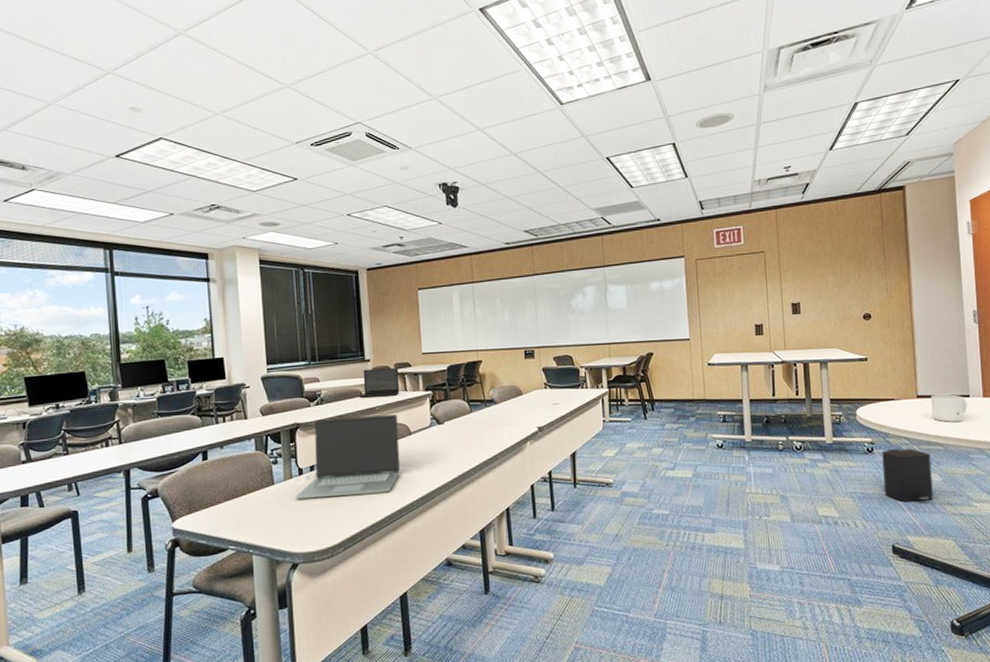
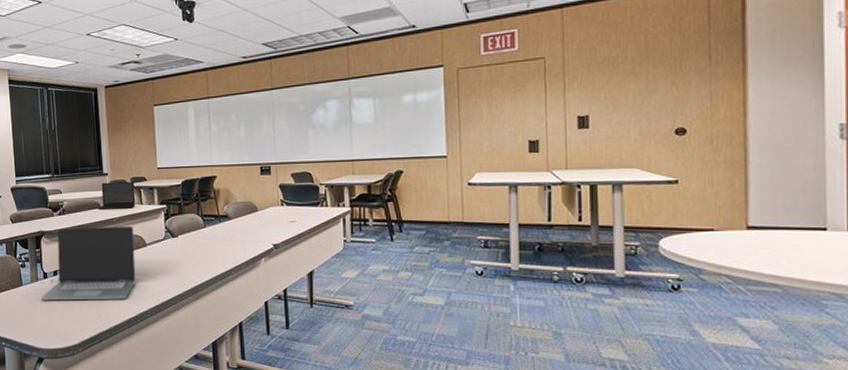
pedal bin: present [882,448,933,502] -> none [692,287,764,351]
mug: present [931,394,968,422] -> none [767,225,823,260]

